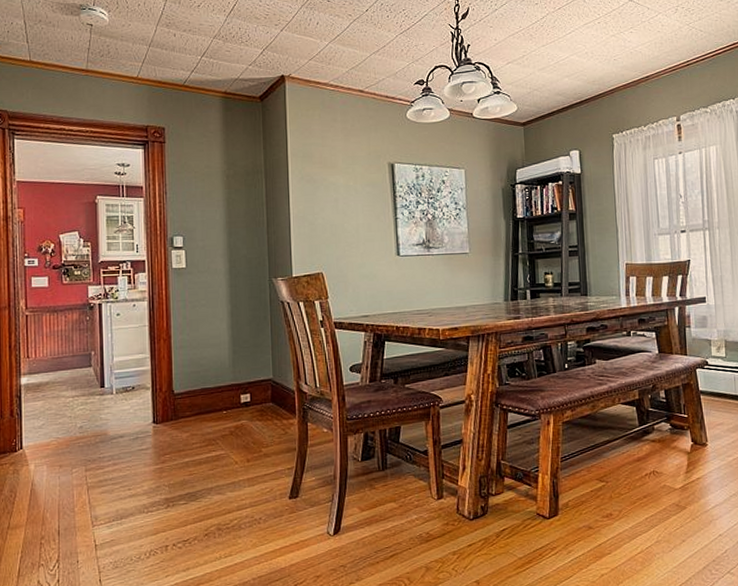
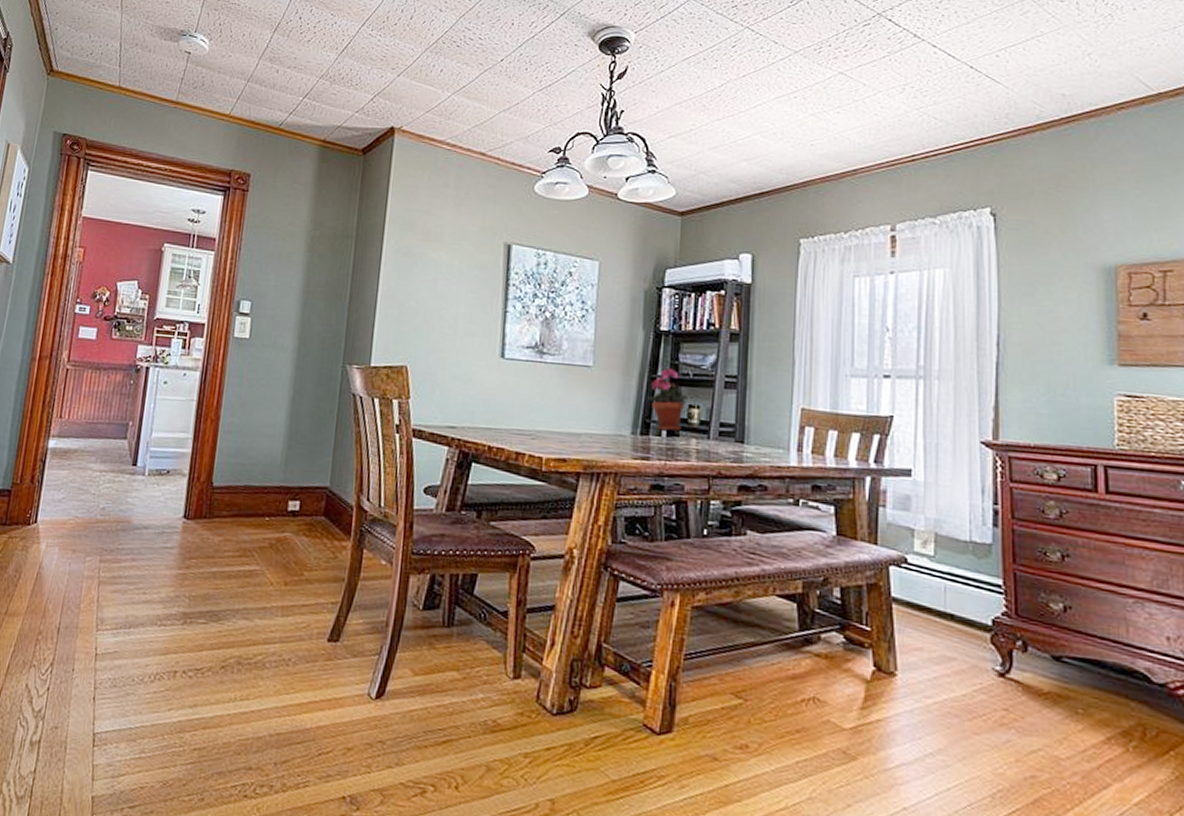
potted plant: none [513,246,543,295] -> present [647,368,688,432]

